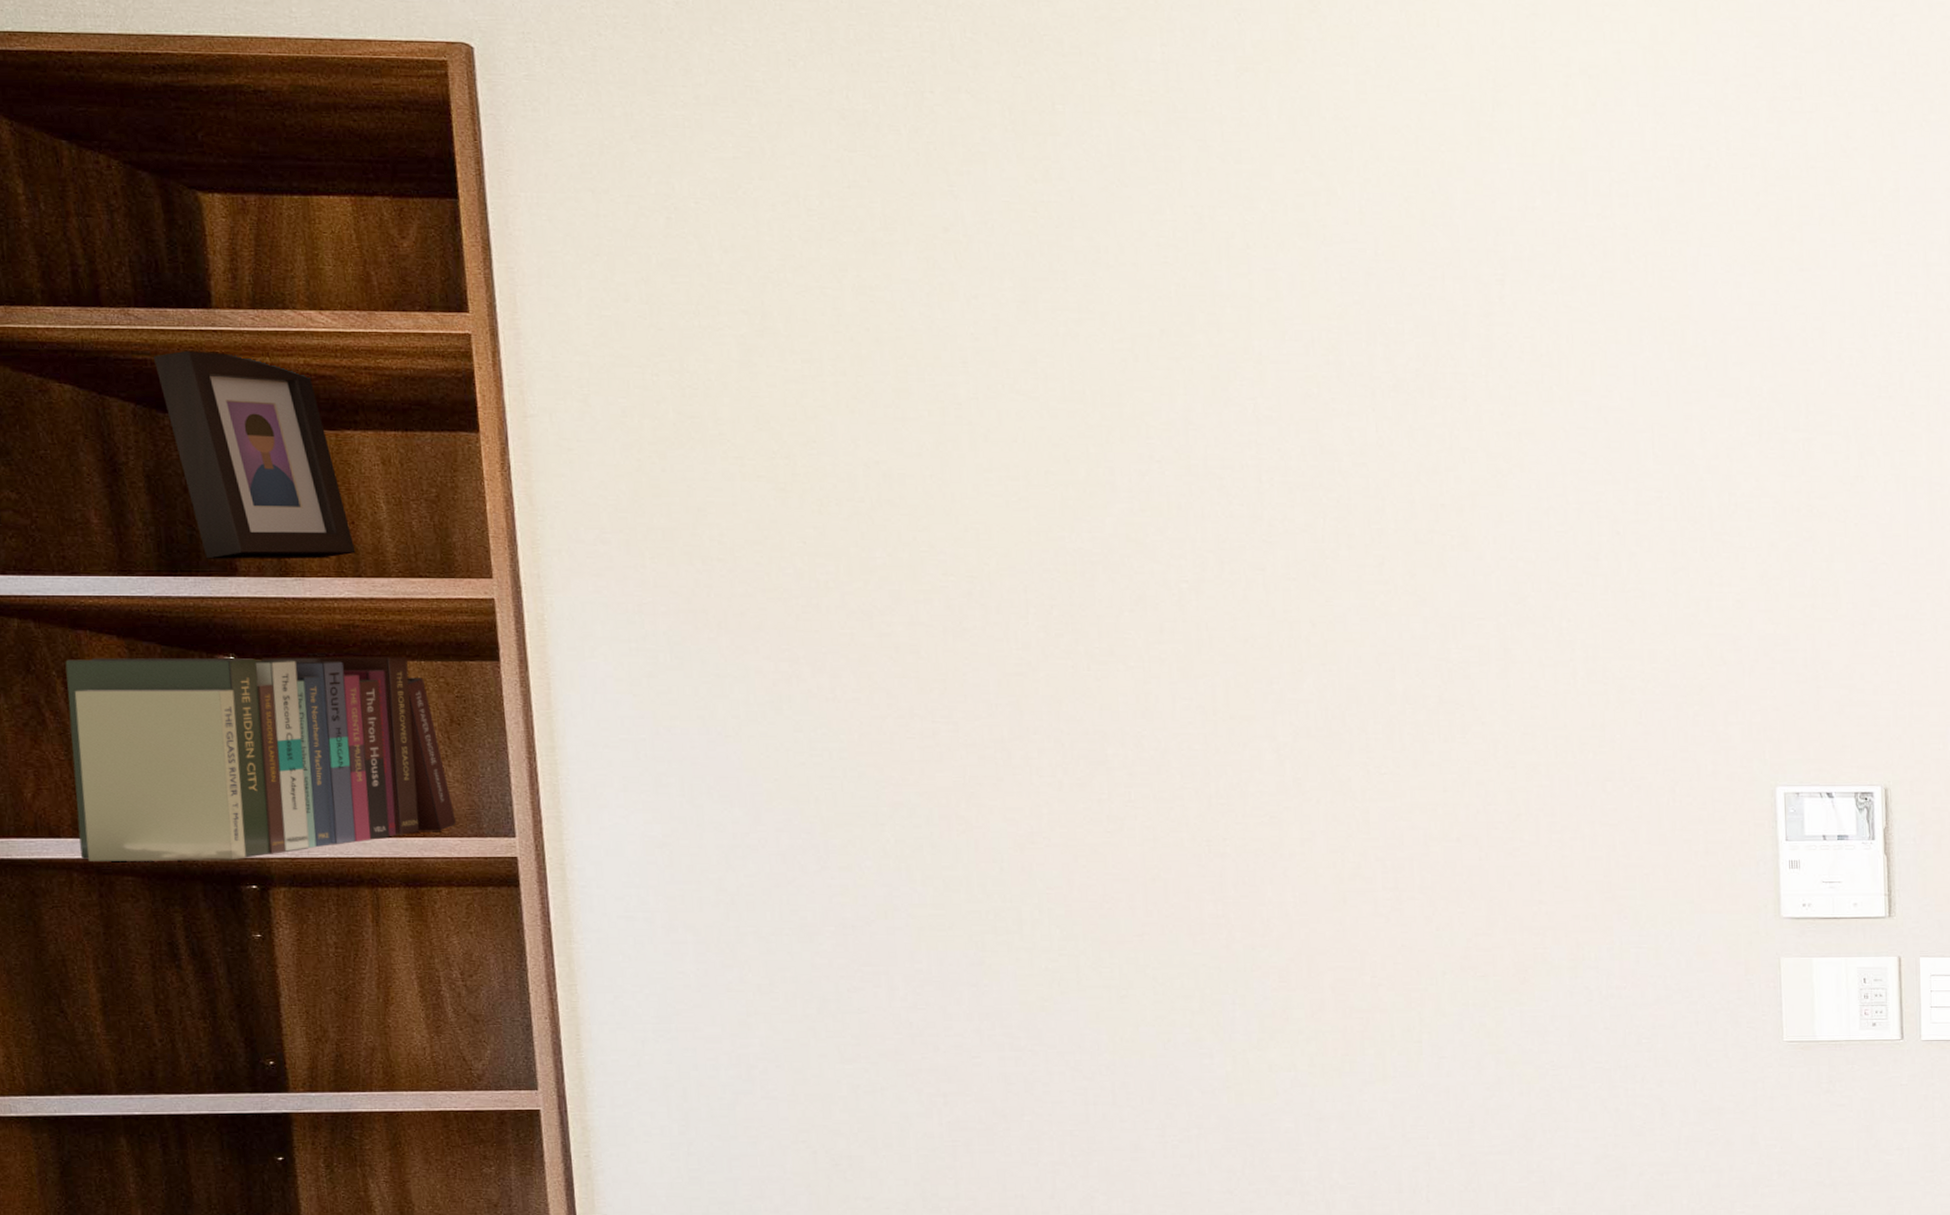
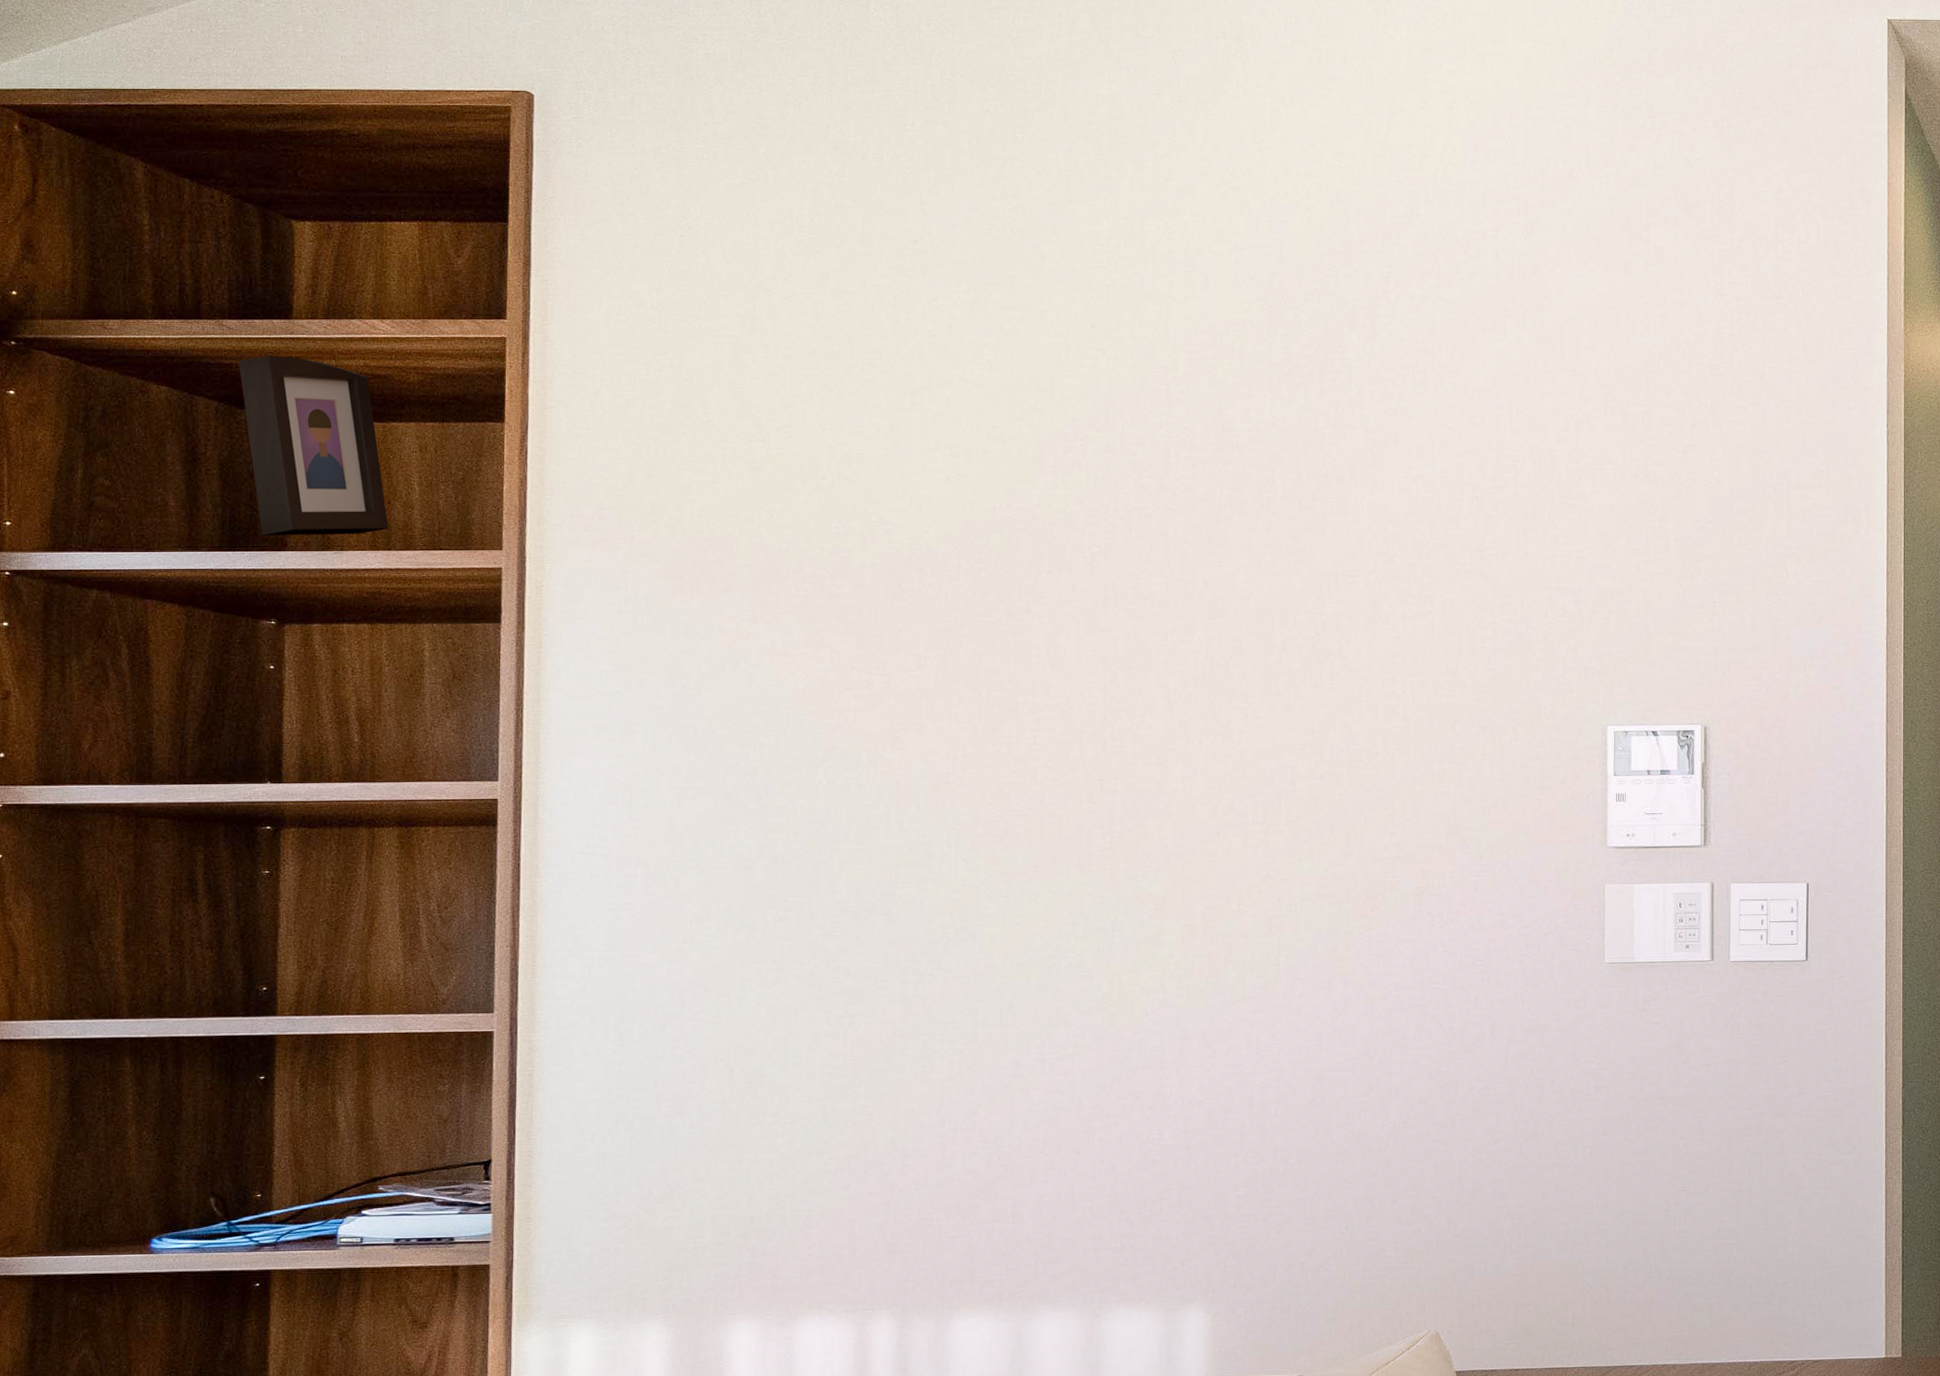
books: present [65,656,456,861] -> none [124,620,448,806]

